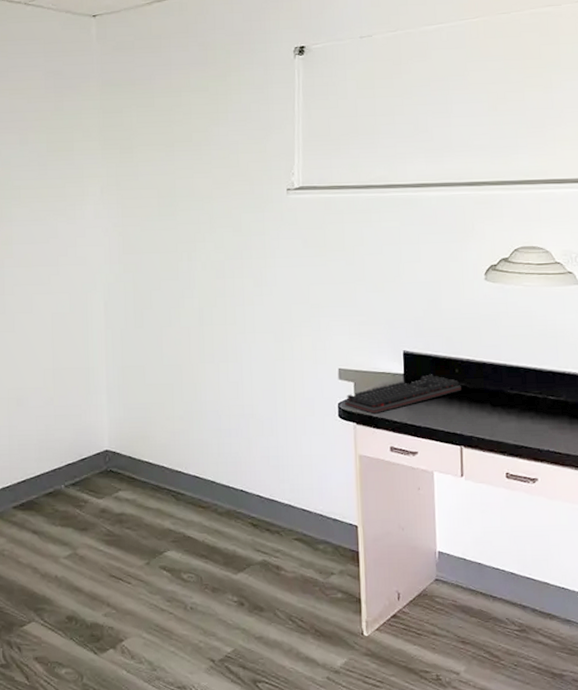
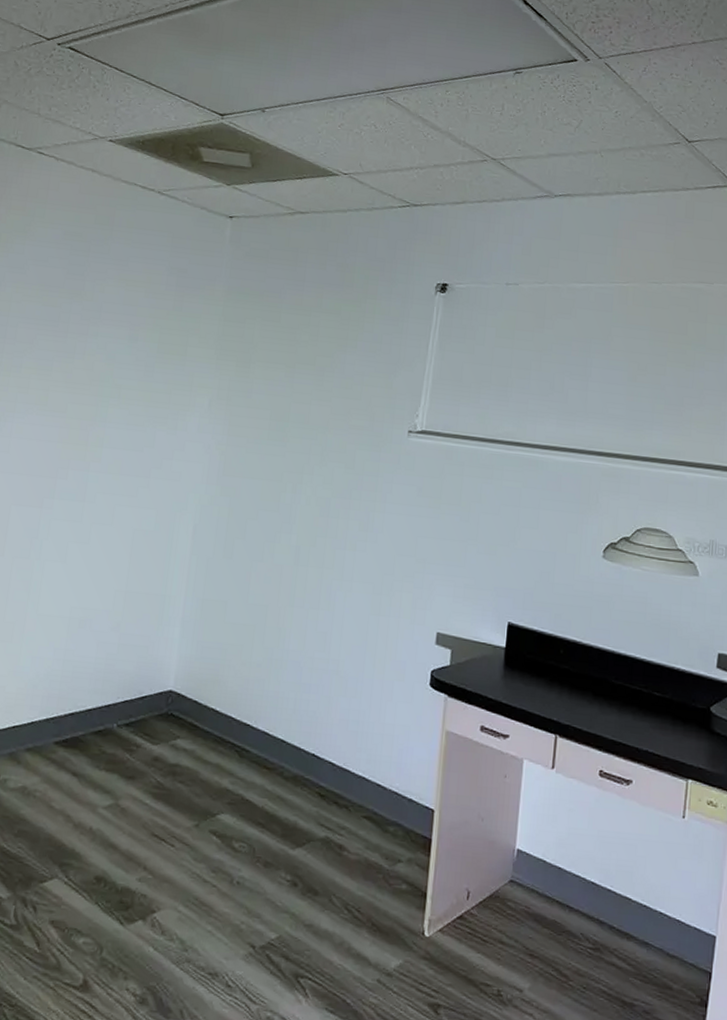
keyboard: present [345,374,461,415] -> none [438,651,564,688]

